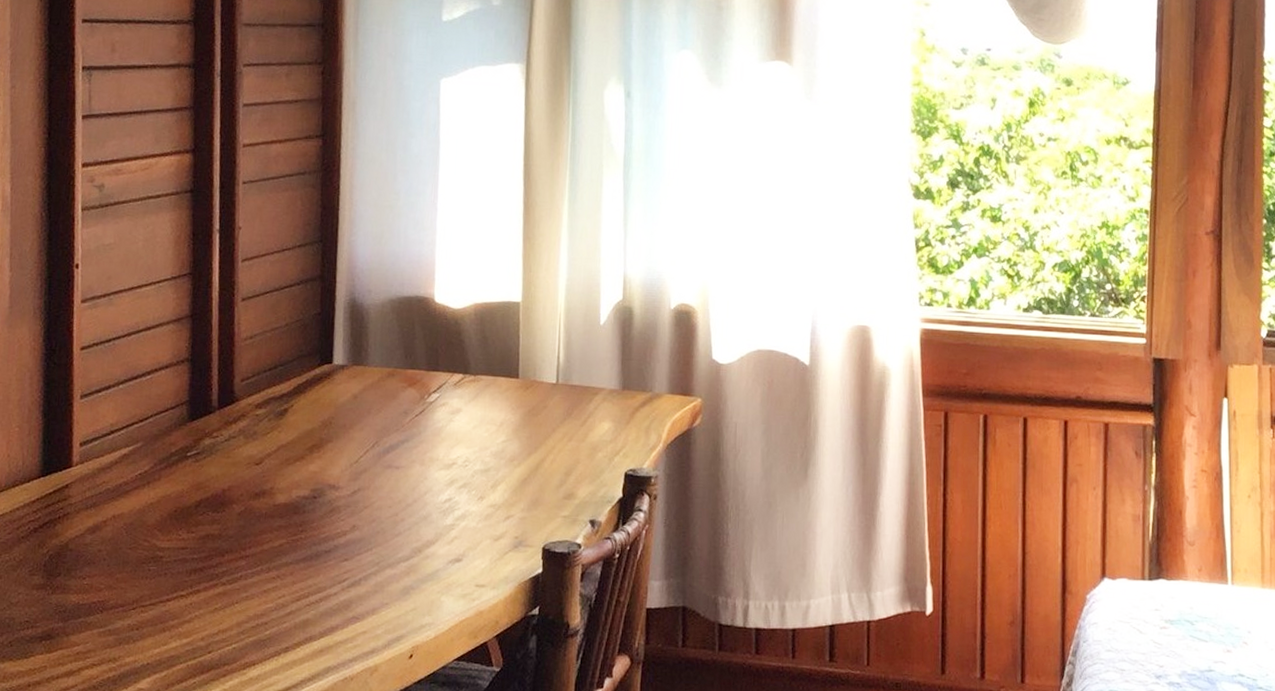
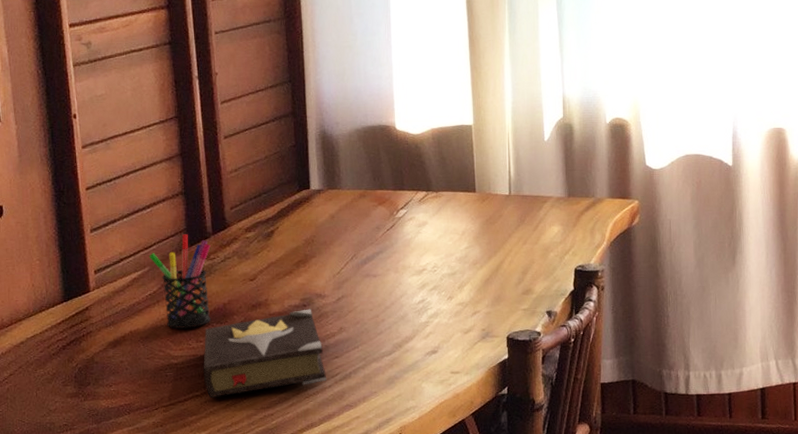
pen holder: none [143,407,215,516] -> present [148,234,211,329]
hardback book: none [191,501,333,600] -> present [203,309,327,398]

